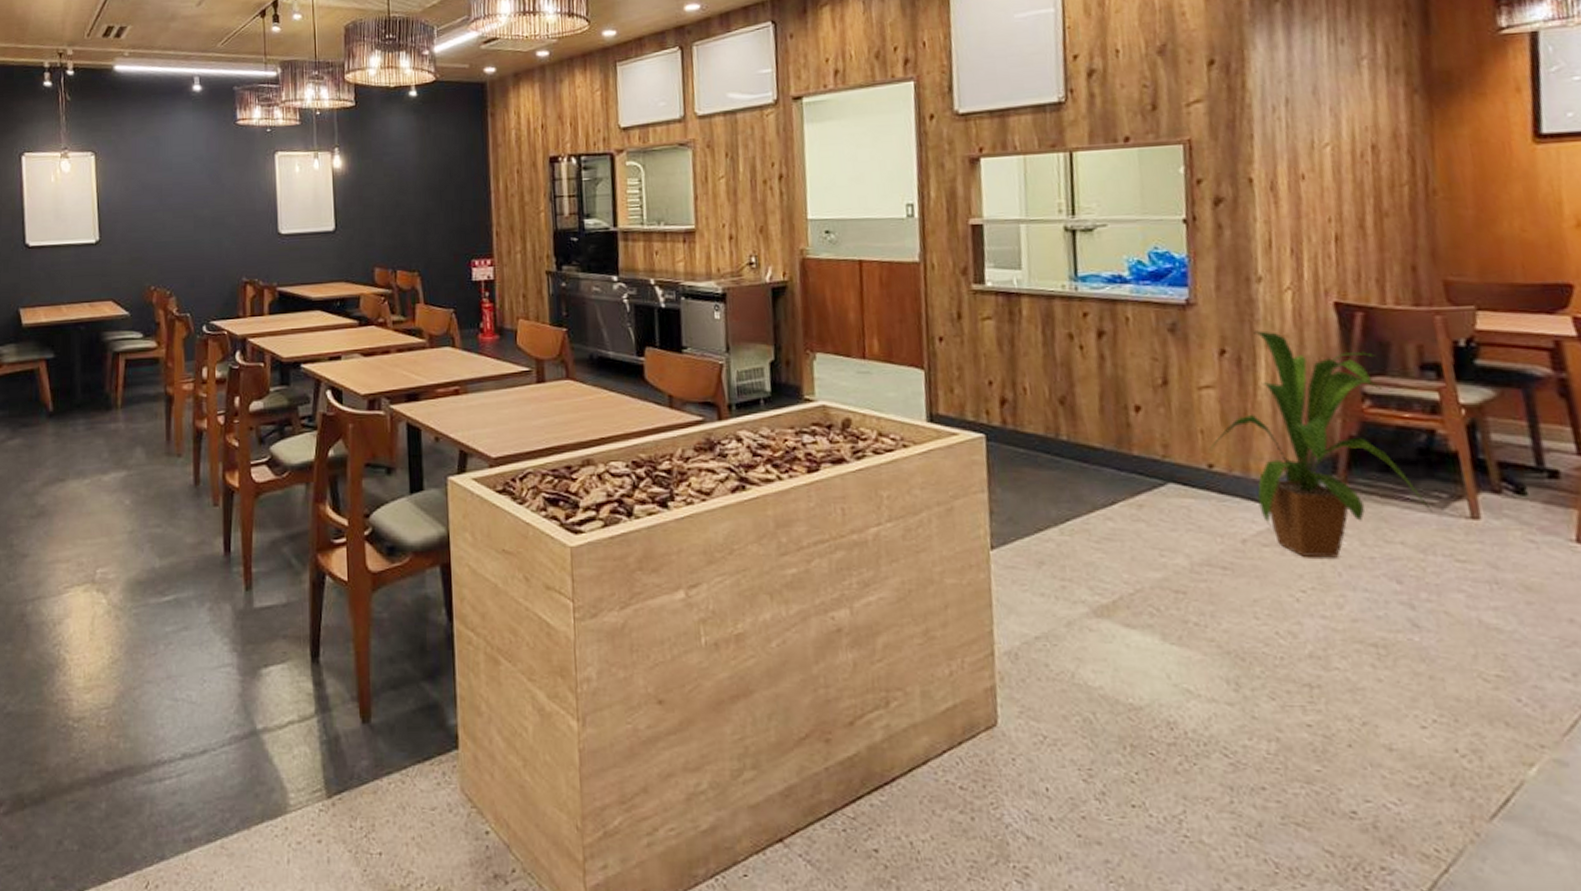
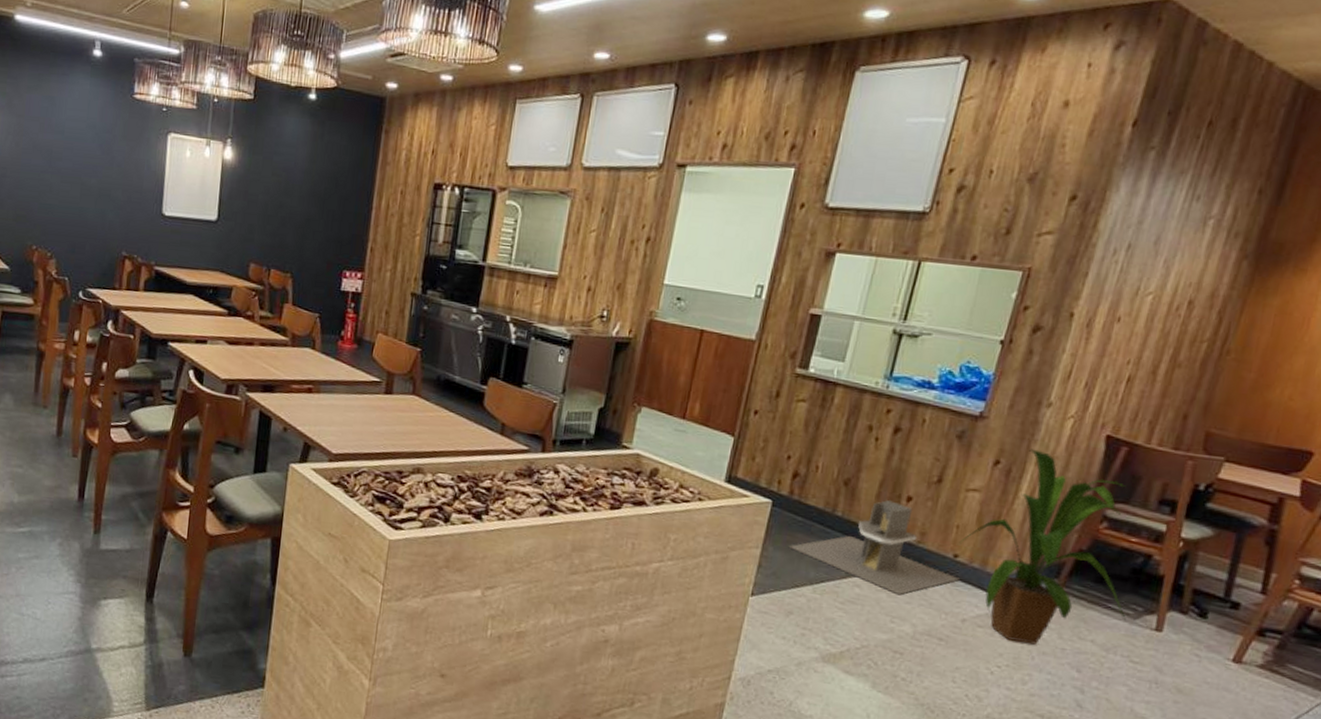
fireplace: none [1017,412,1225,523] -> present [788,499,961,595]

